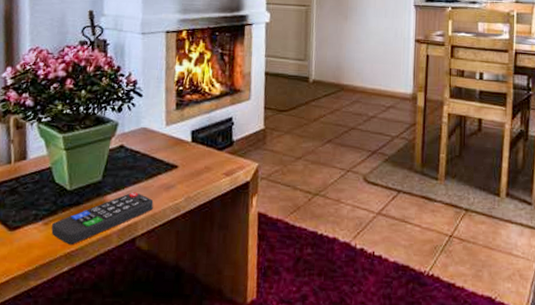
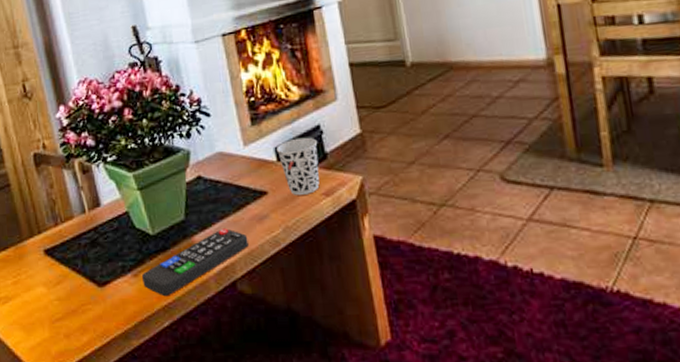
cup: none [193,125,228,172] -> present [277,137,320,195]

